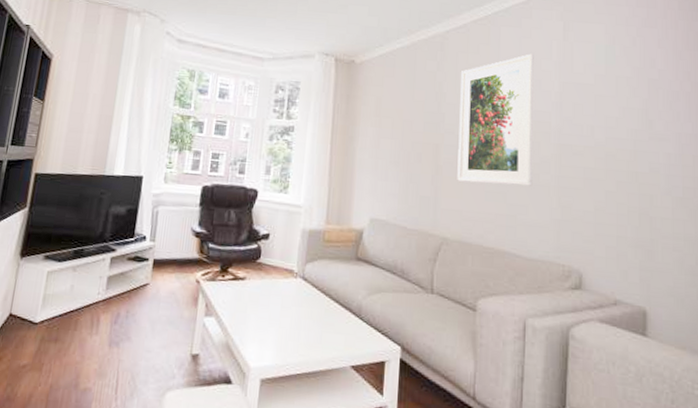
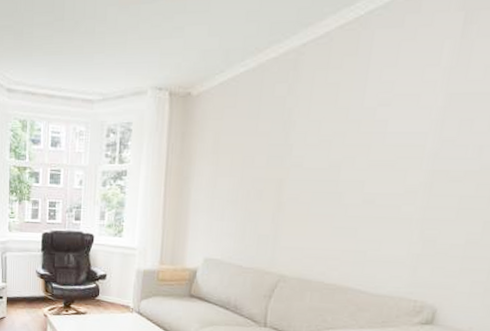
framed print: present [457,53,534,186] -> none [301,61,416,220]

